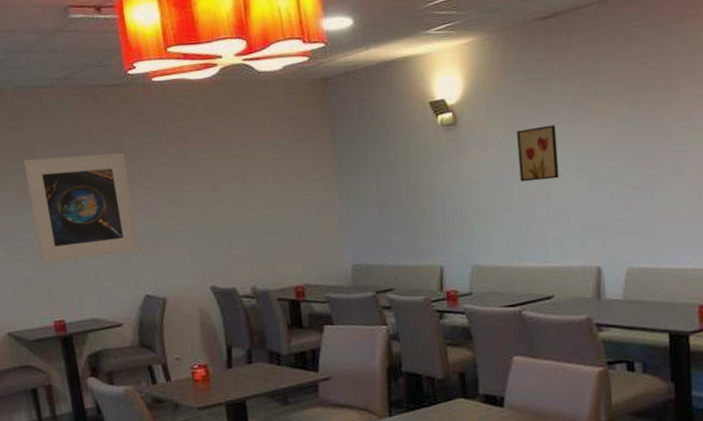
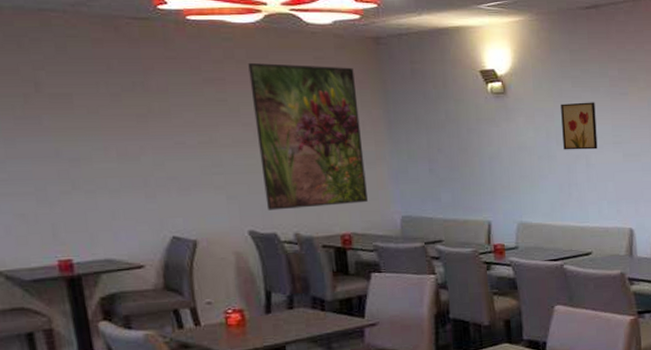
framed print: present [23,152,139,263] -> none [23,86,166,198]
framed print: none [206,112,319,265] -> present [248,62,368,211]

